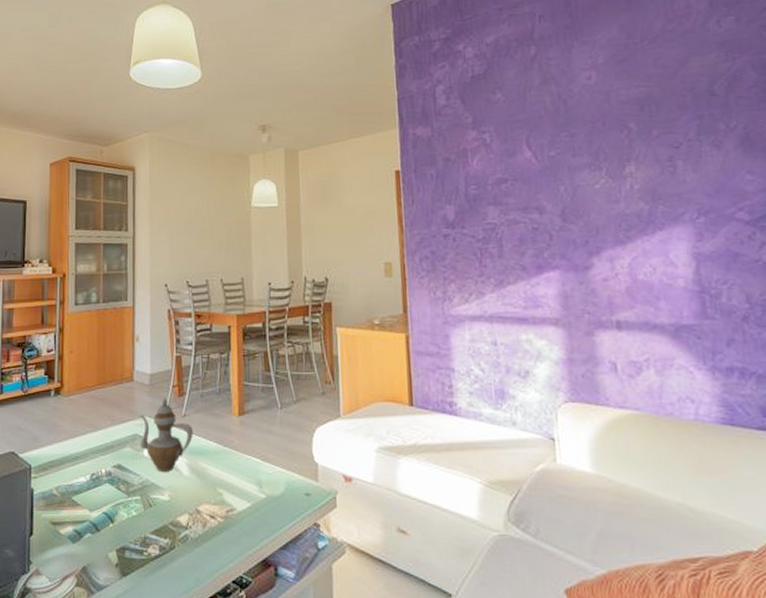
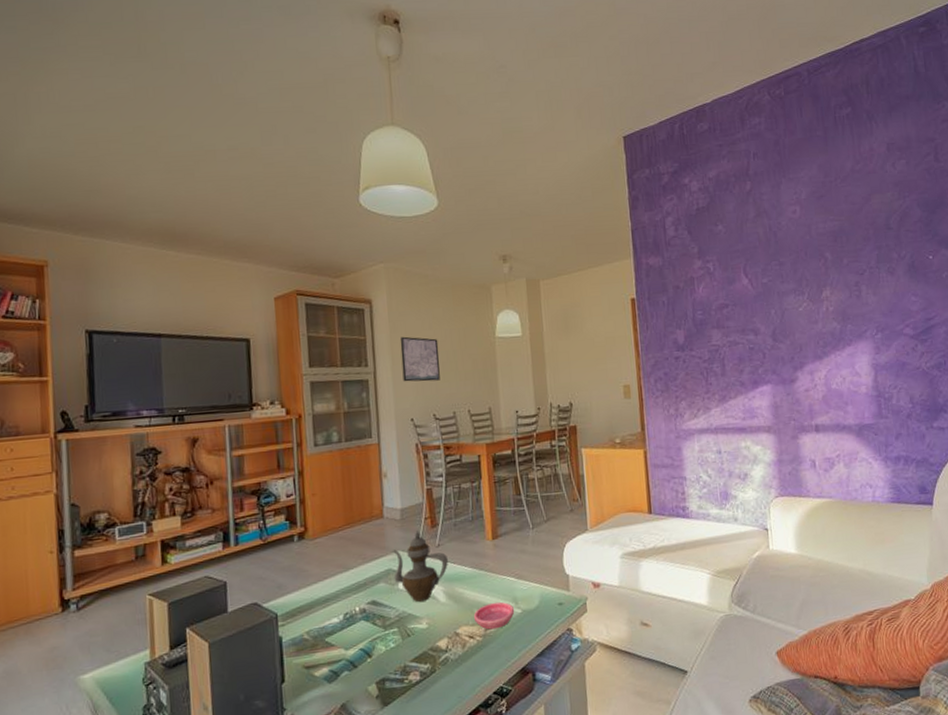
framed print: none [159,203,196,248] -> present [399,336,440,382]
saucer: none [215,483,259,512] -> present [473,602,515,630]

